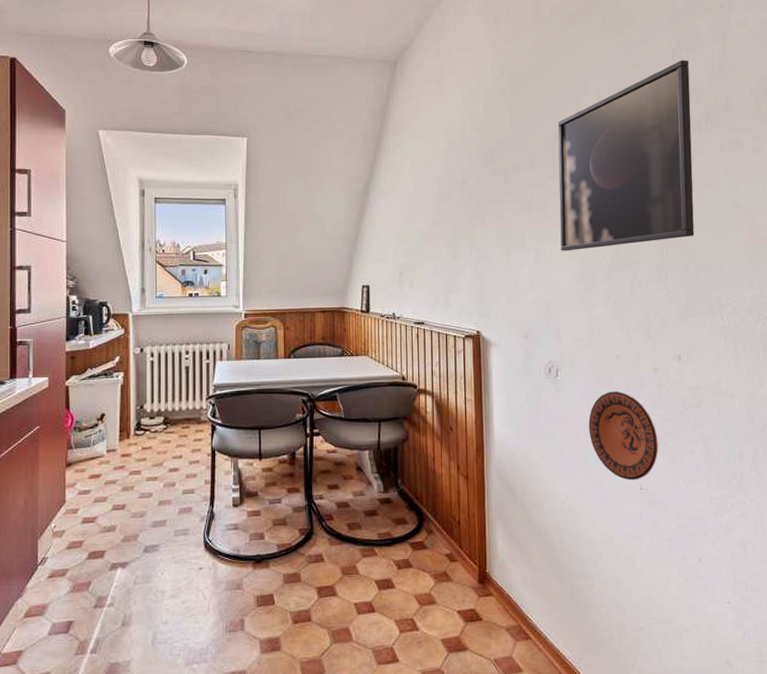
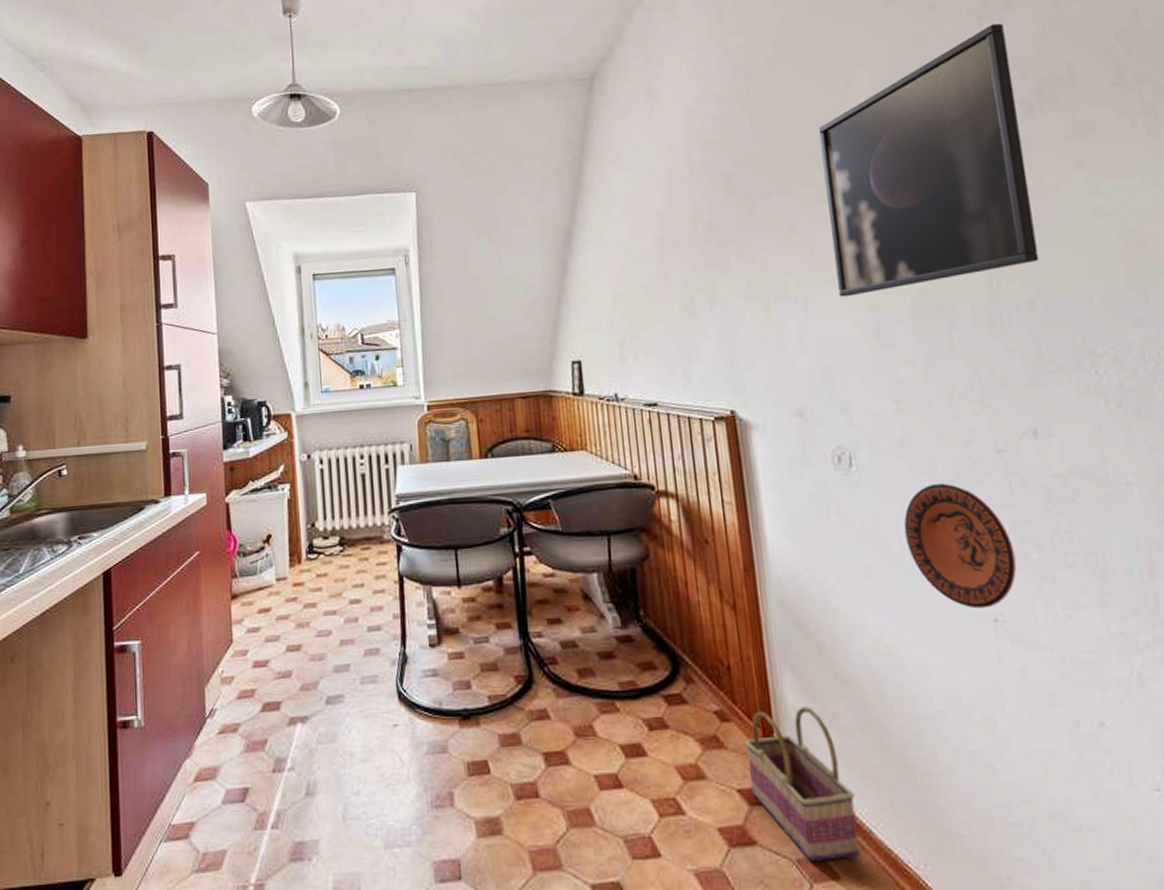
basket: none [466,550,538,660] -> present [745,706,860,861]

